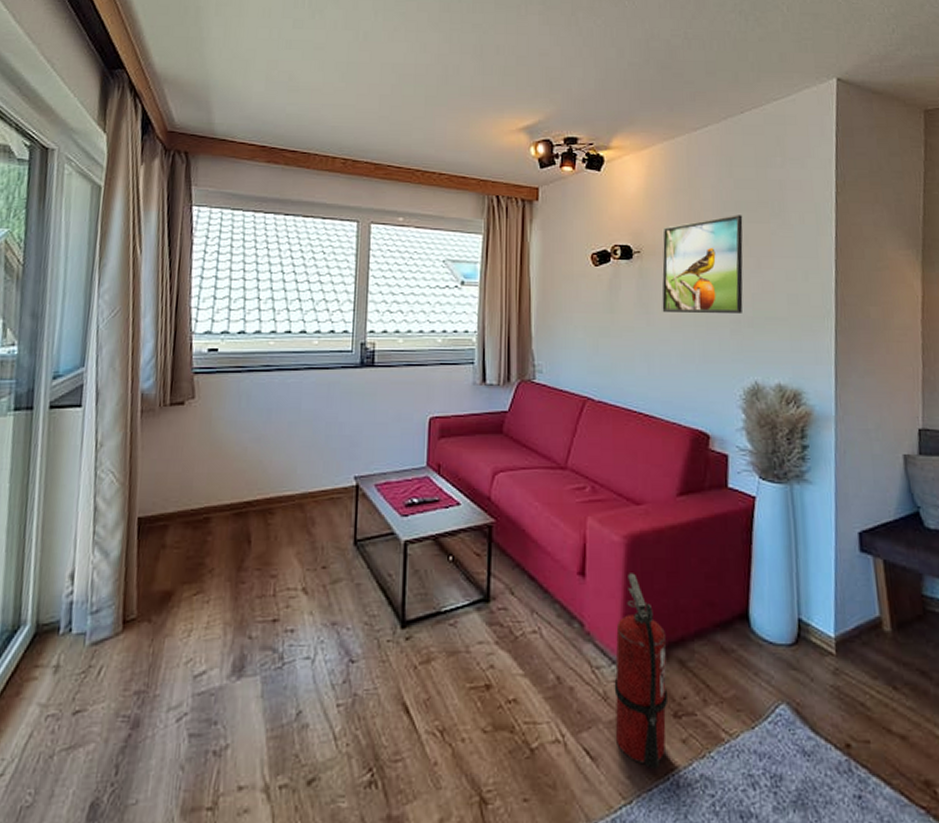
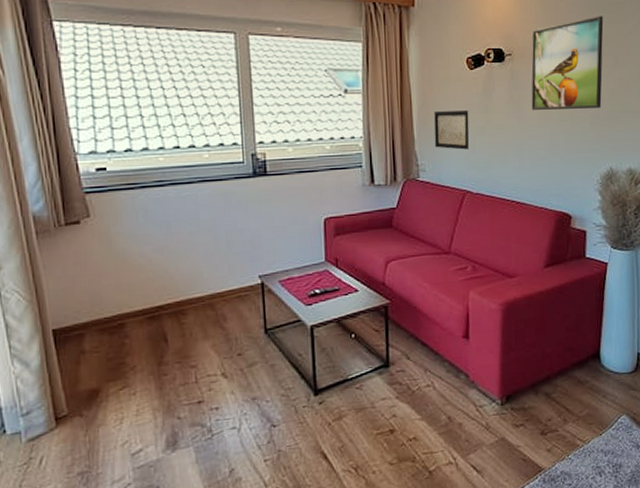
wall art: none [553,308,592,351] -> present [434,111,470,150]
fire extinguisher: present [614,573,669,768] -> none [494,332,537,473]

